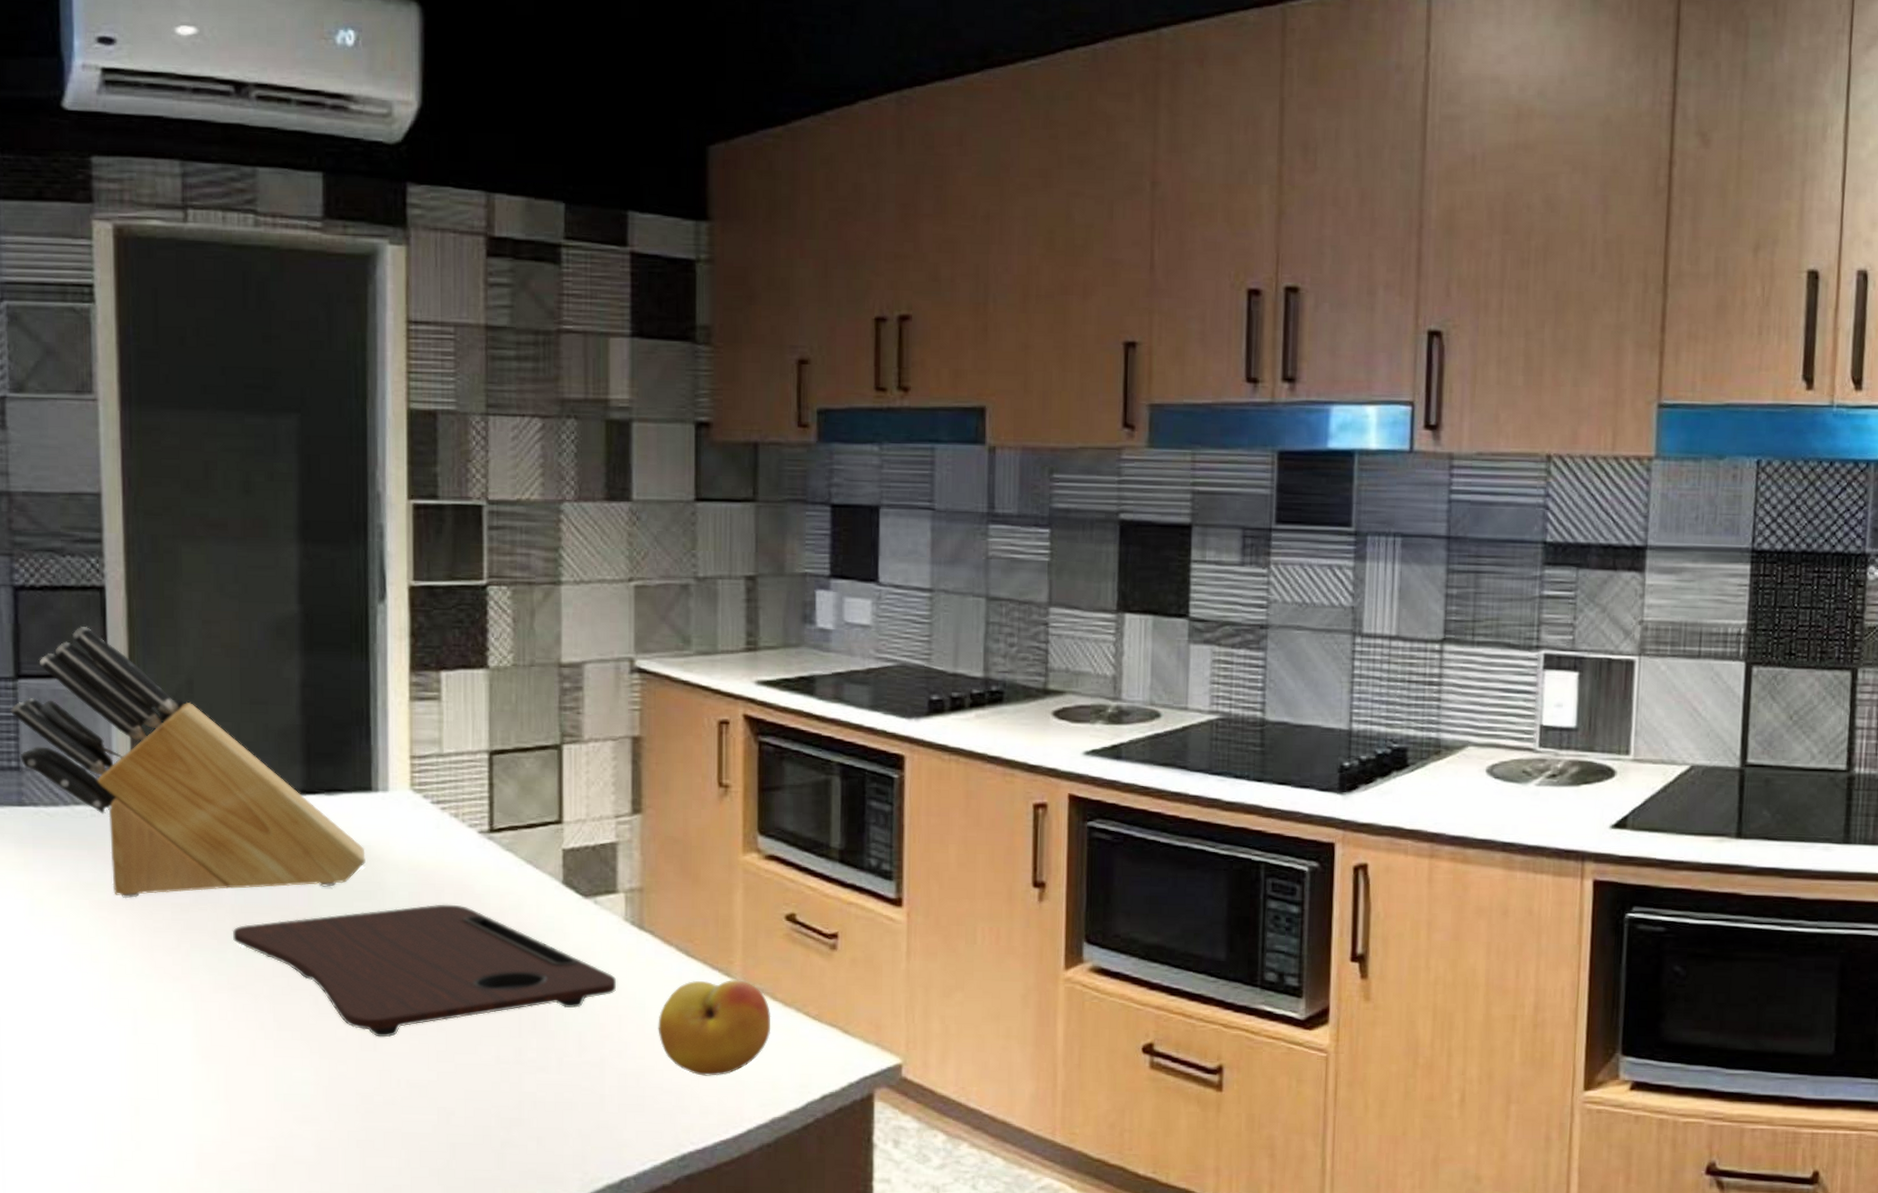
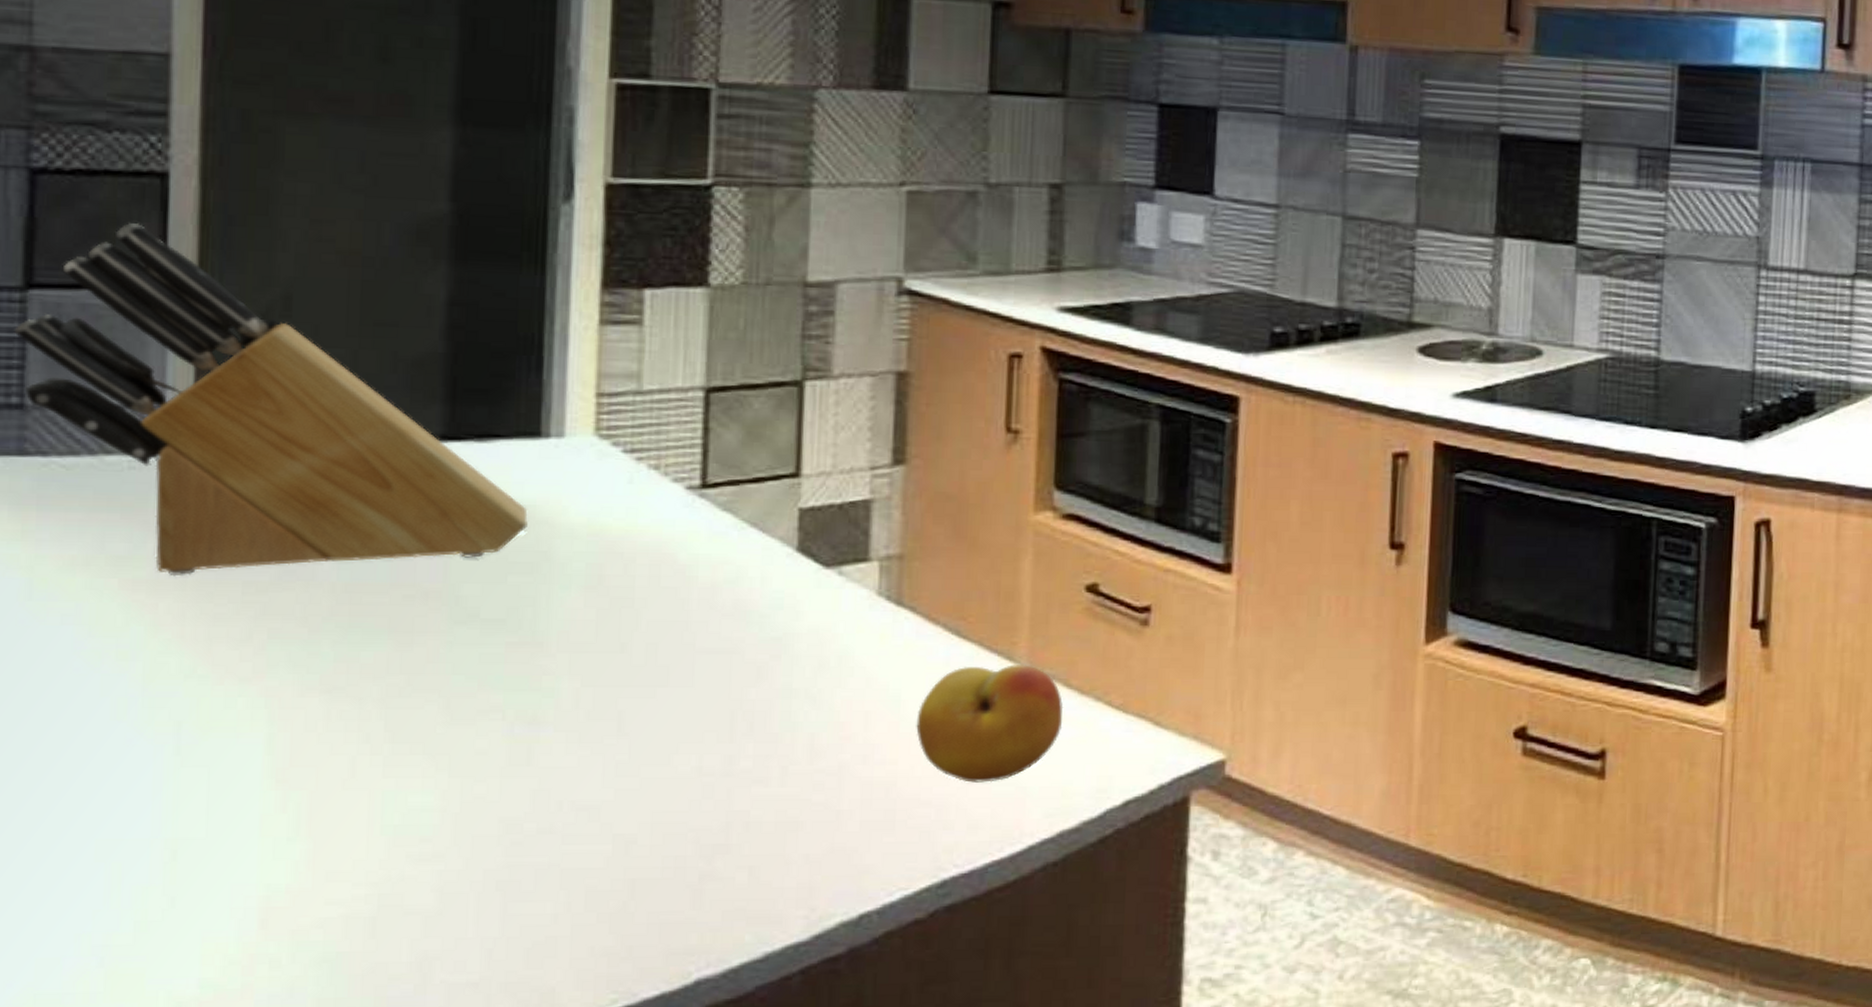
cutting board: present [232,904,617,1038] -> none [330,577,865,748]

